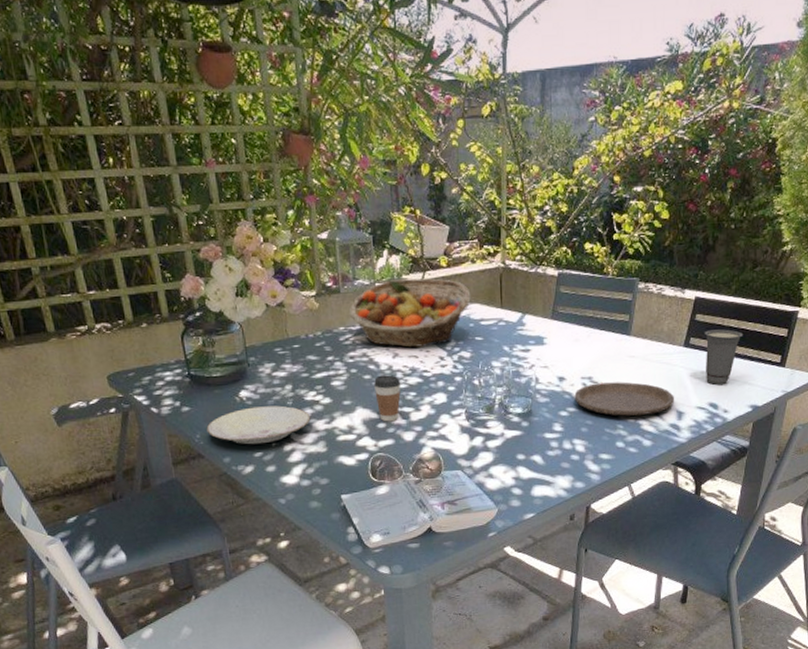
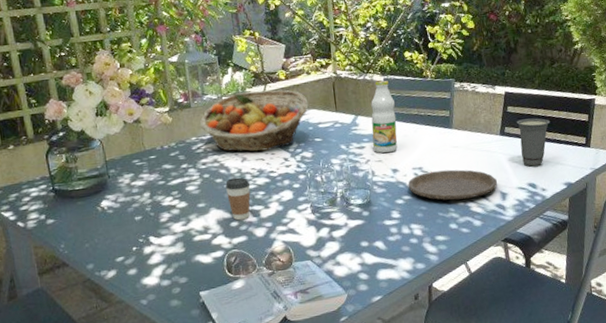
plate: present [206,405,311,445] -> none [70,212,168,251]
bottle: none [539,274,568,359] -> present [371,80,398,154]

